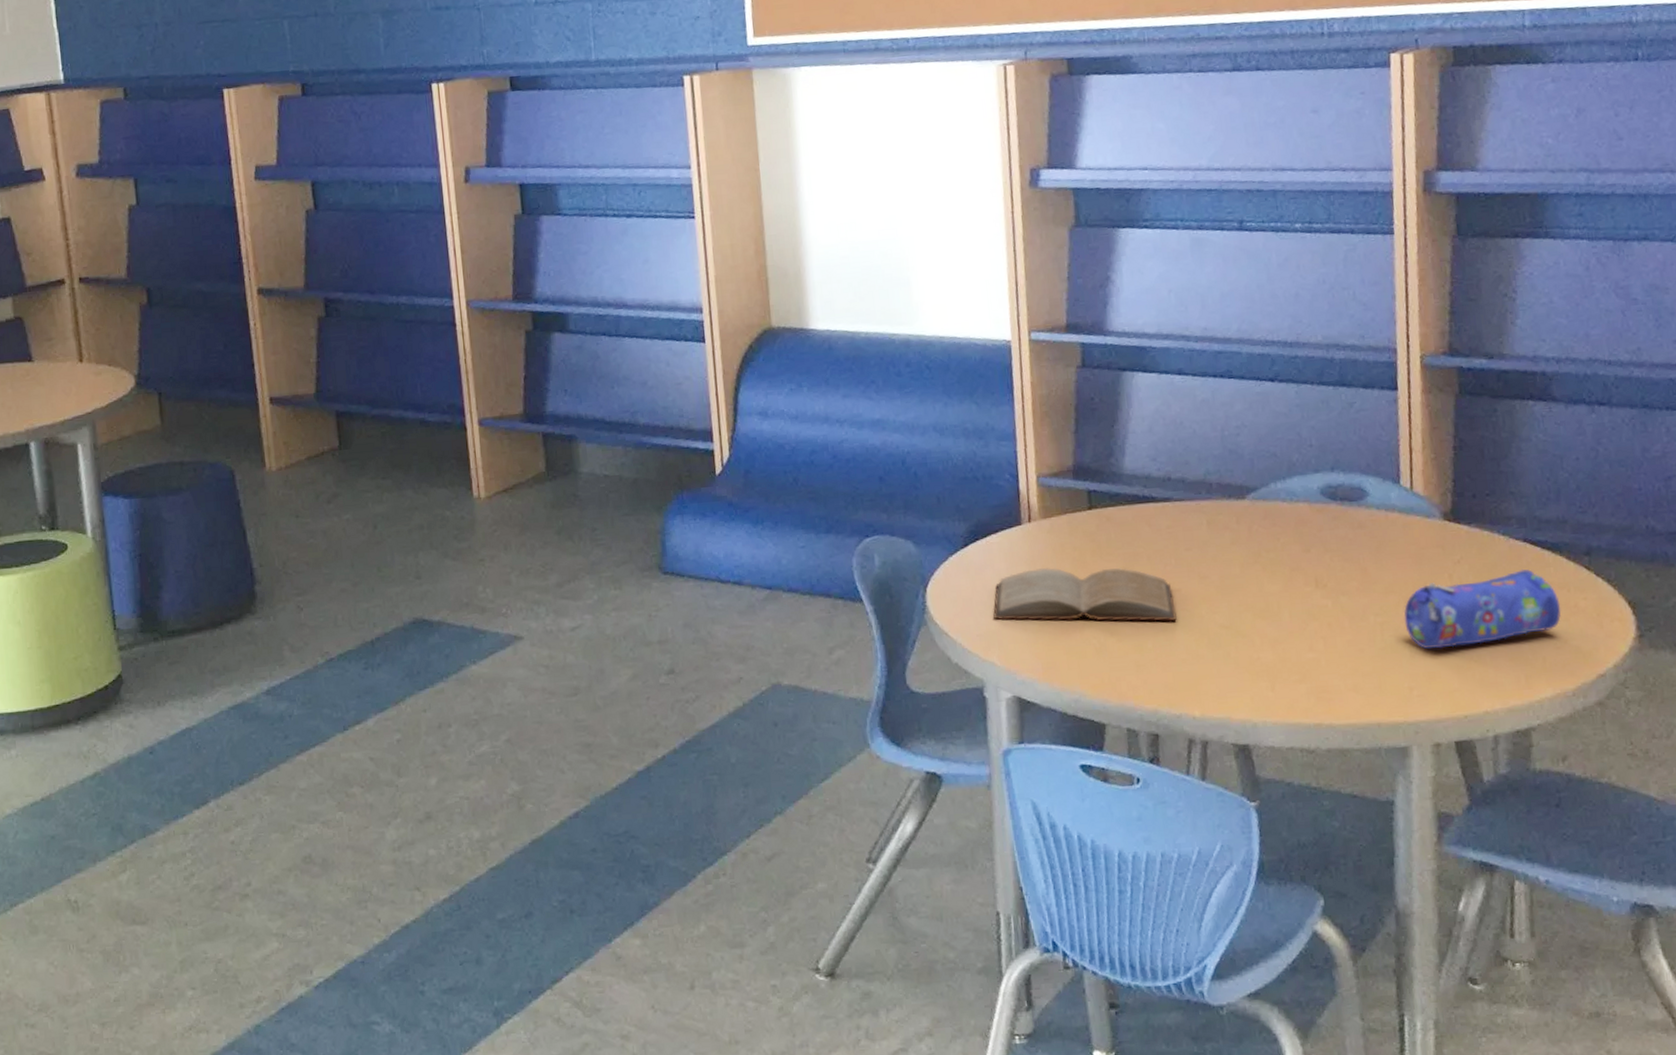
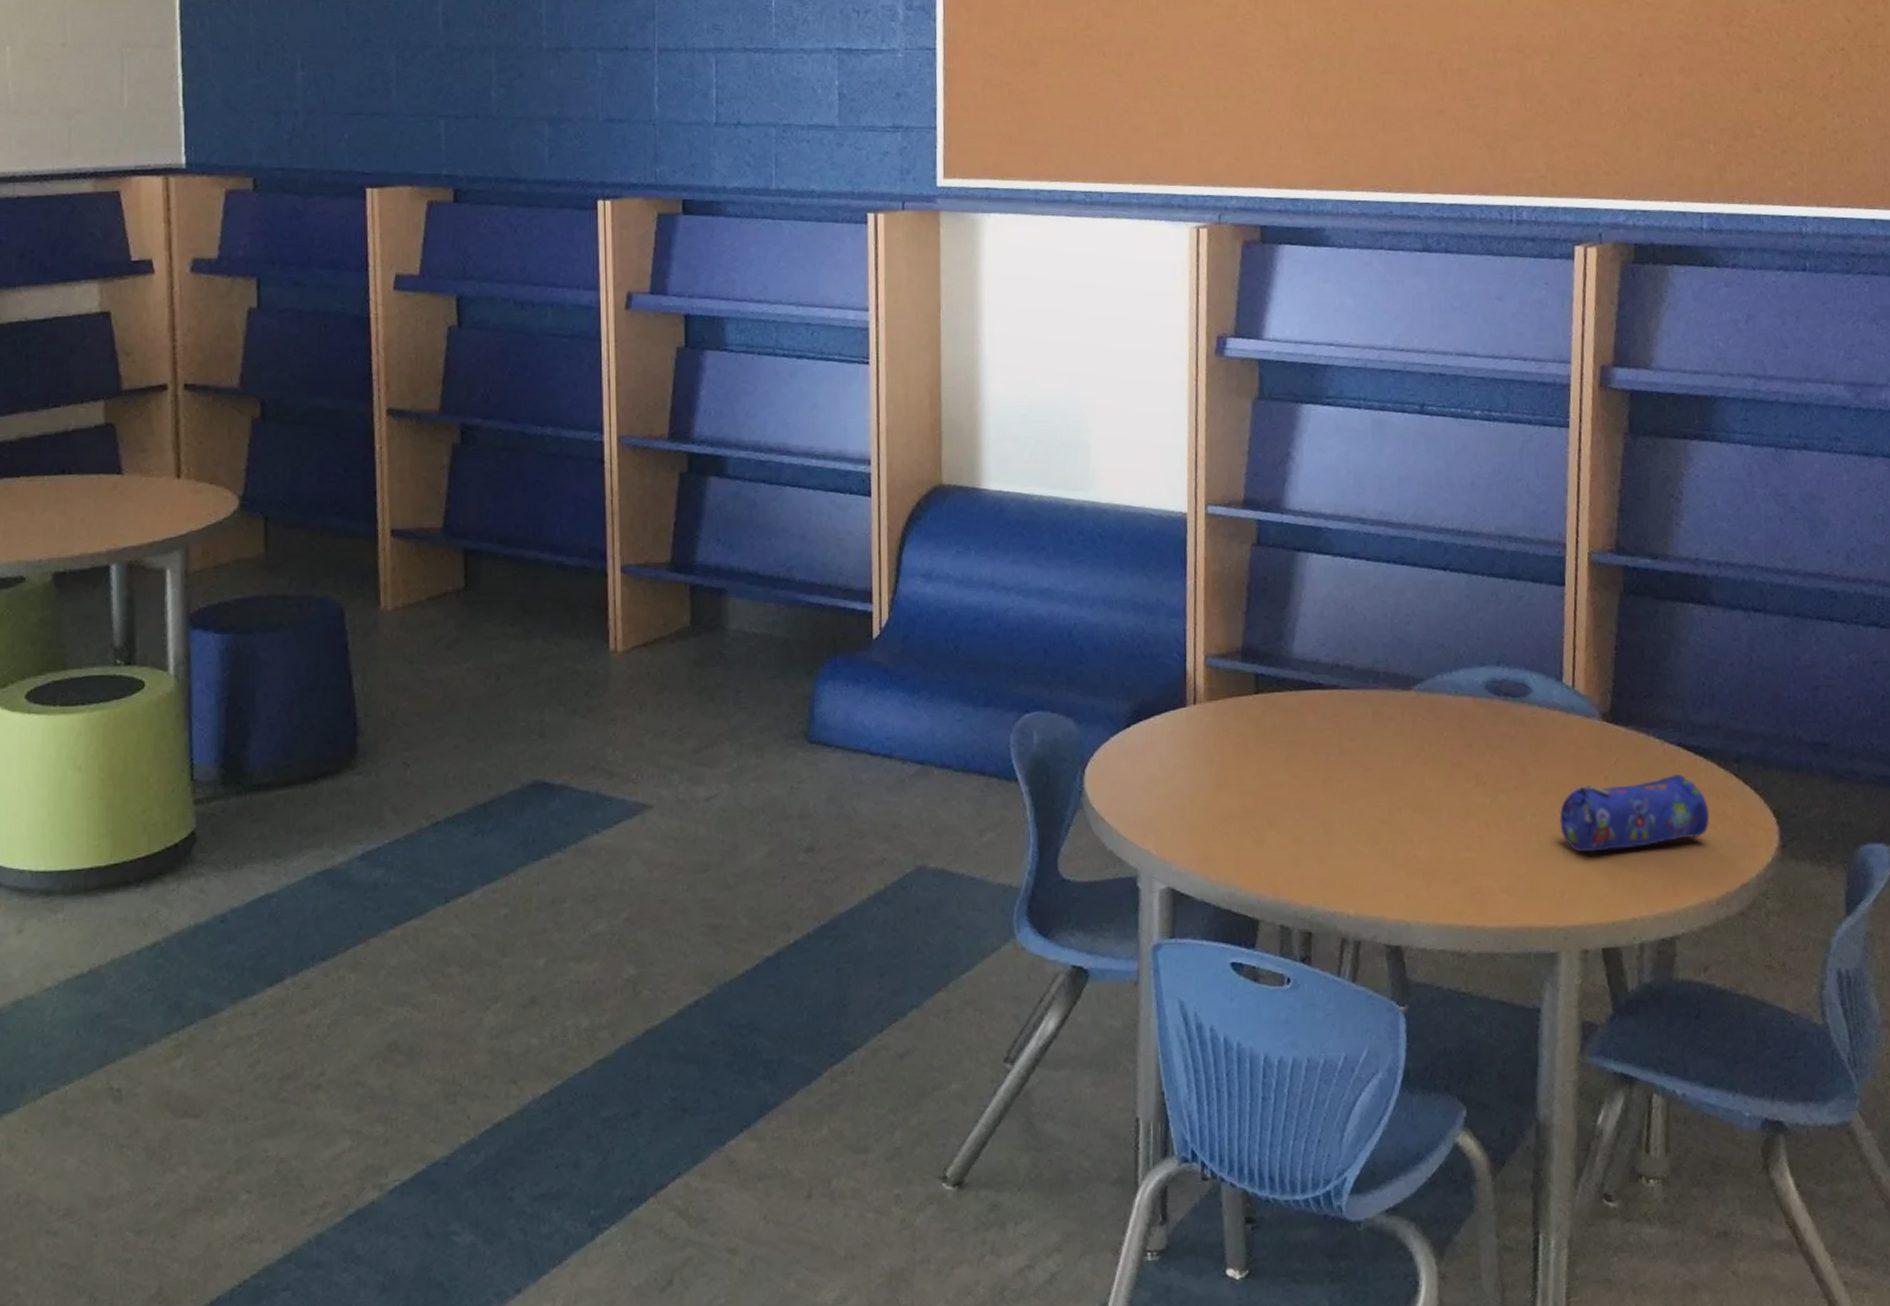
book: present [993,567,1178,622] -> none [1152,752,1338,815]

